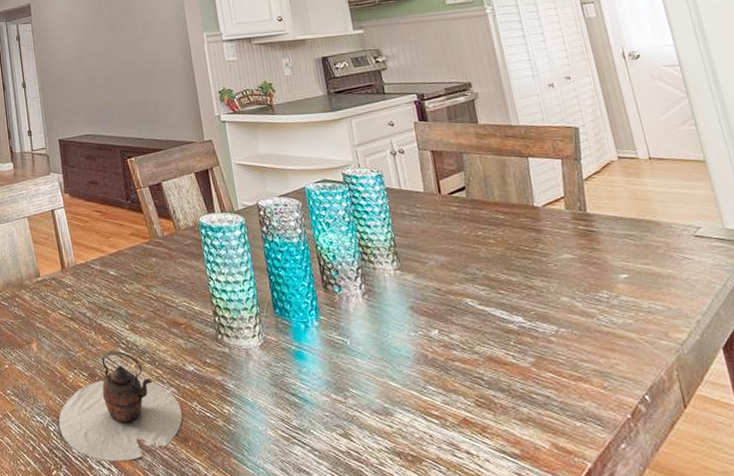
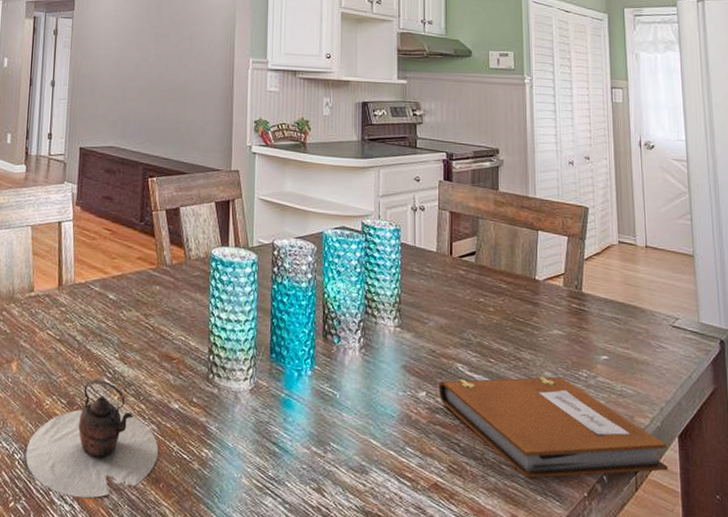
notebook: none [450,300,718,404] -> present [438,376,669,478]

